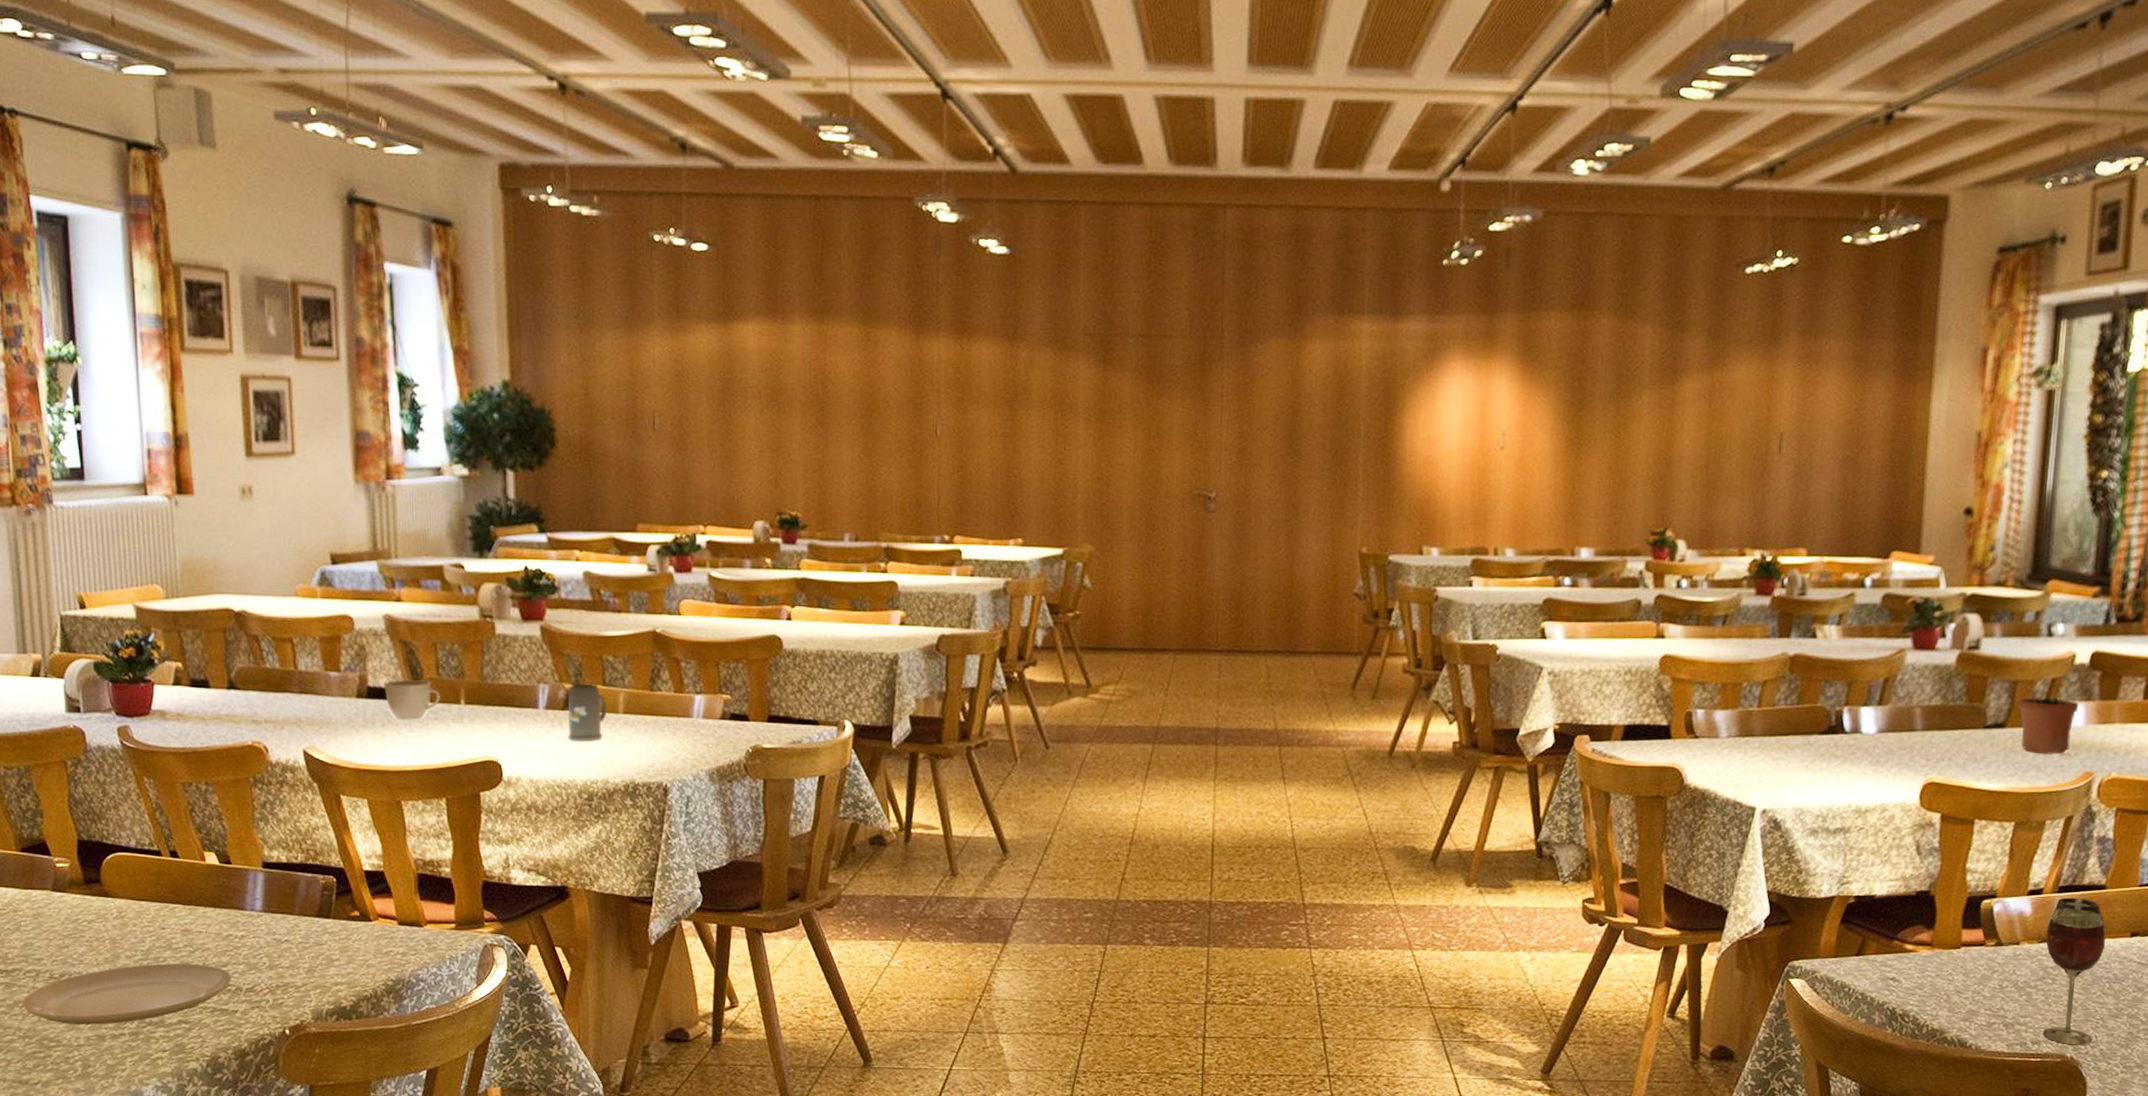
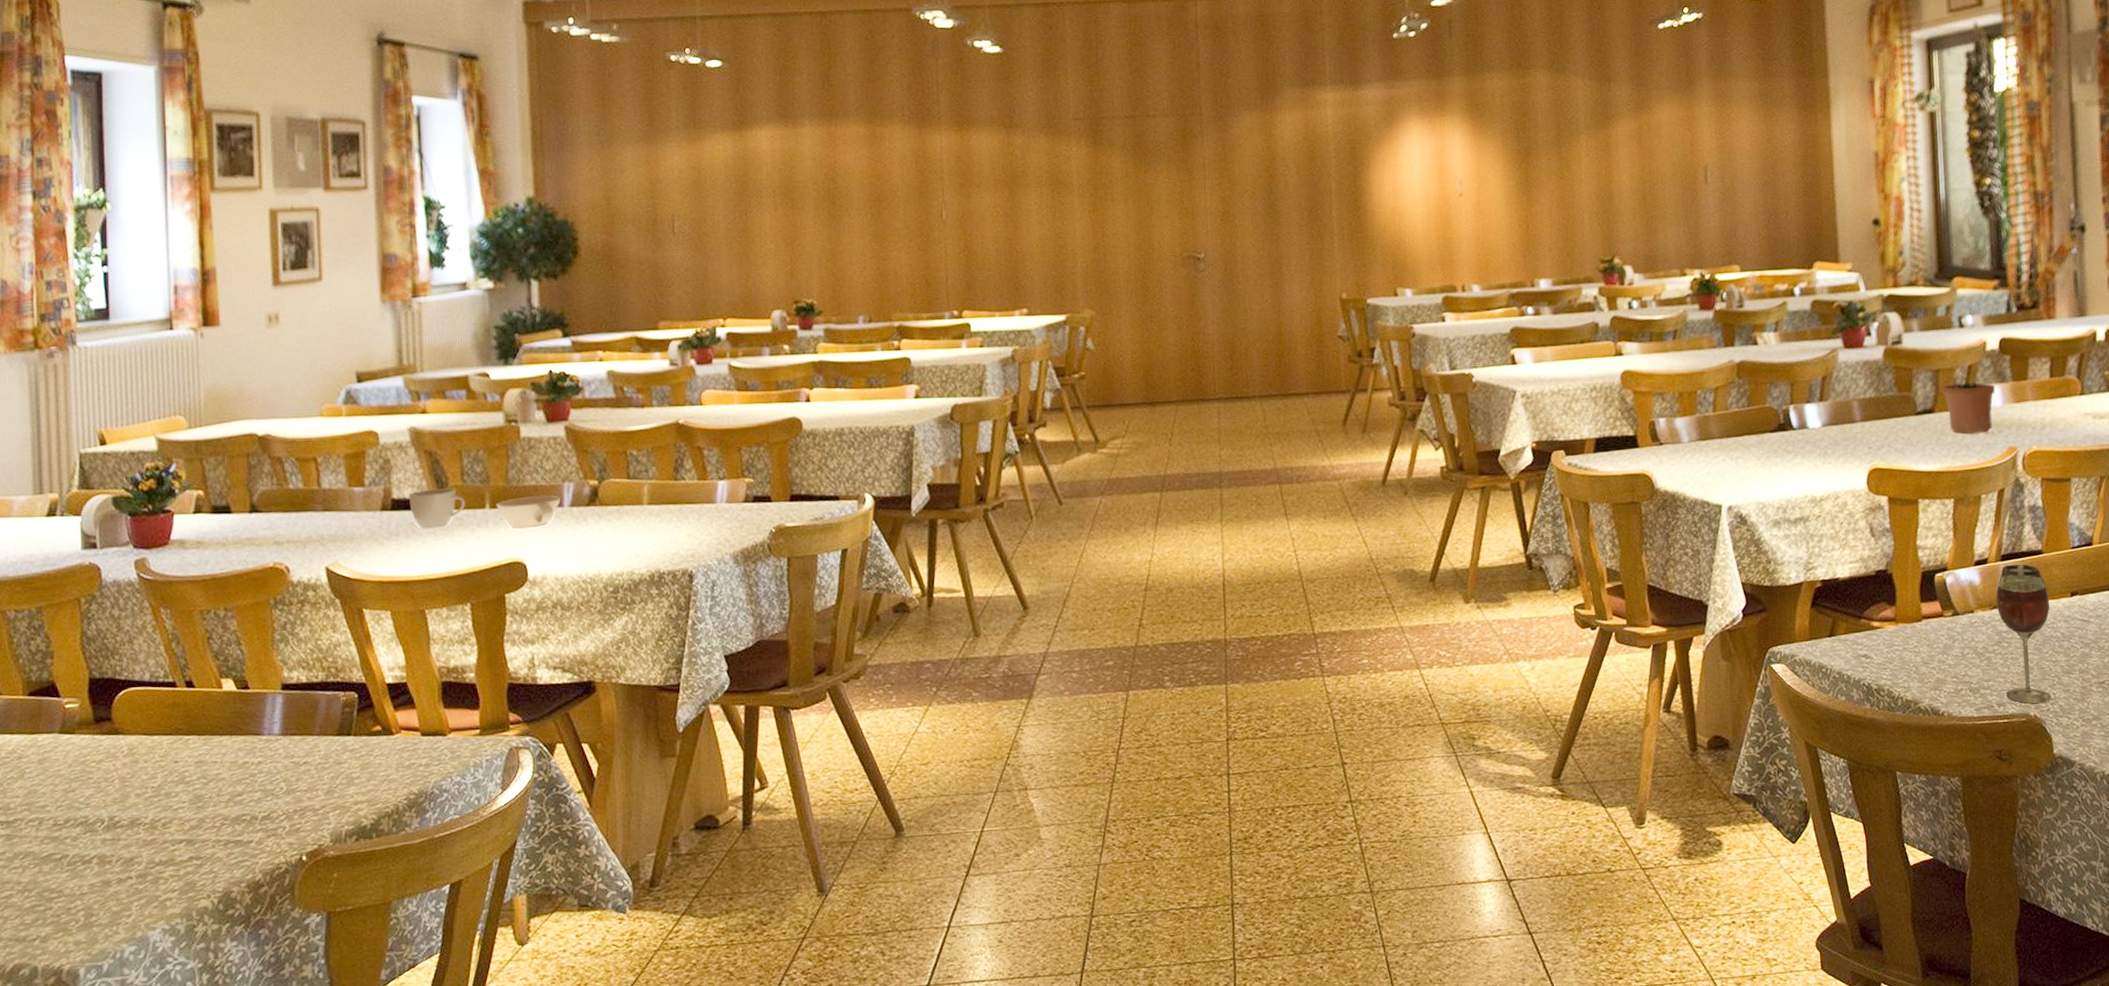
plate: present [22,963,232,1025] -> none [23,795,247,873]
cup: none [471,695,537,729] -> present [496,495,562,530]
beer mug: present [568,683,608,743] -> none [593,478,632,537]

